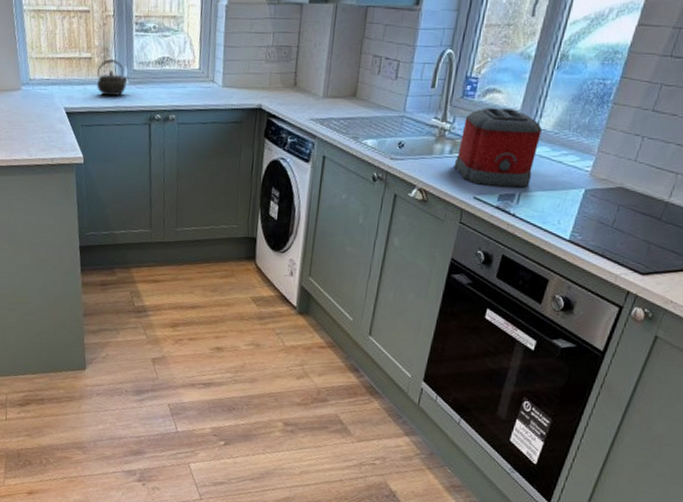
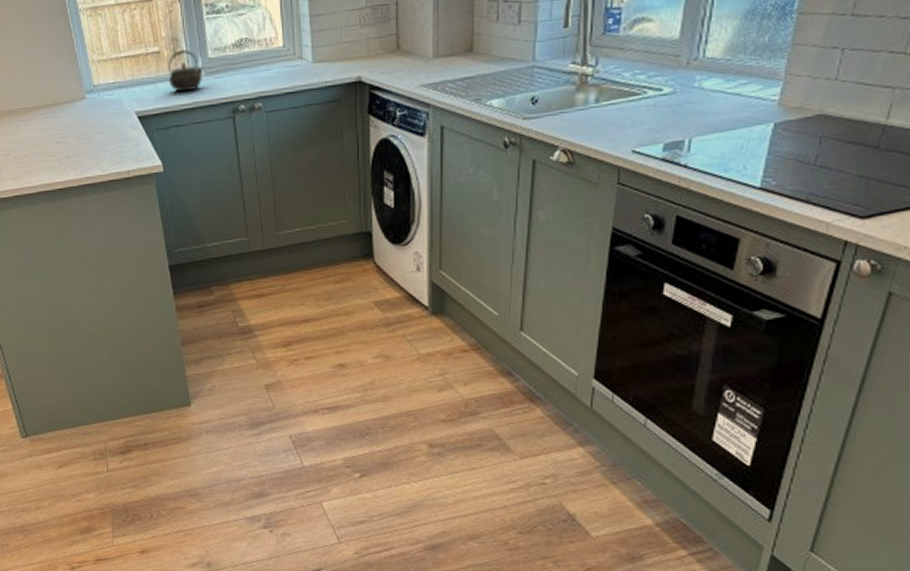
toaster: present [453,108,542,188] -> none [602,38,709,135]

